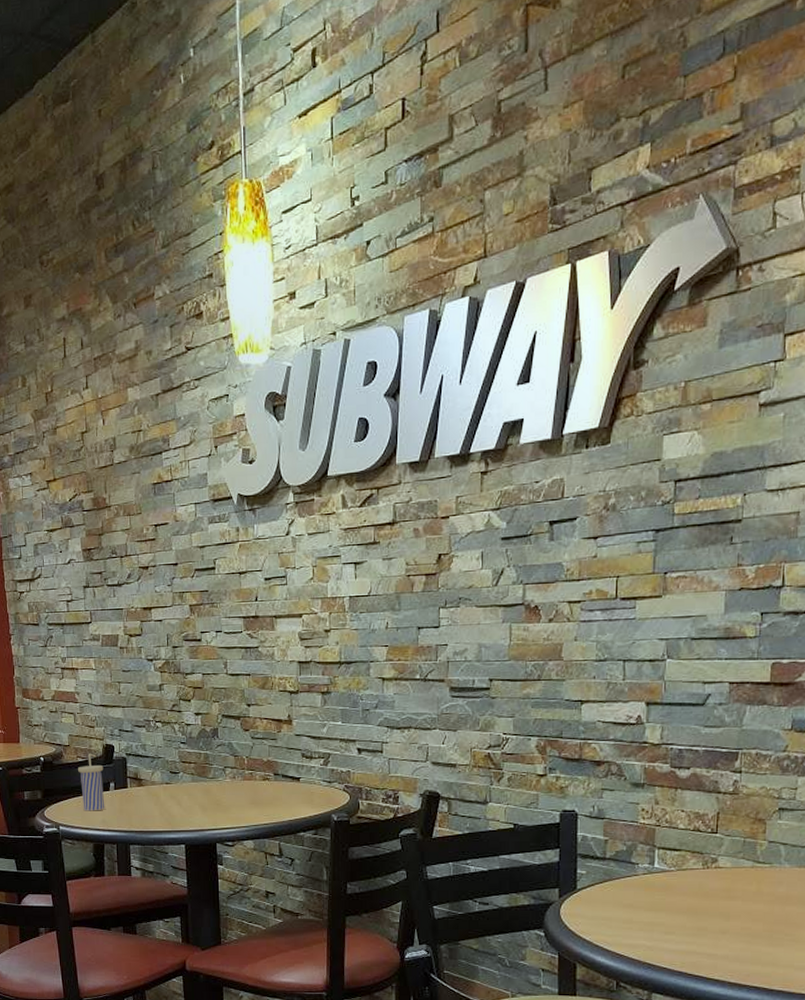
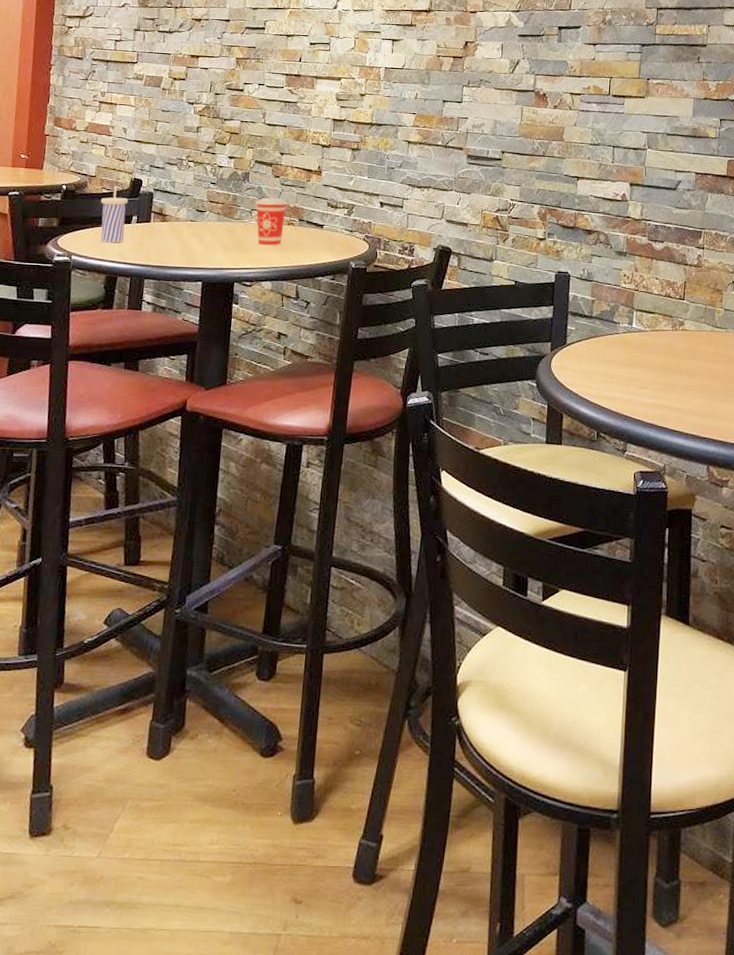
beverage cup: none [219,729,260,804] -> present [251,174,288,246]

